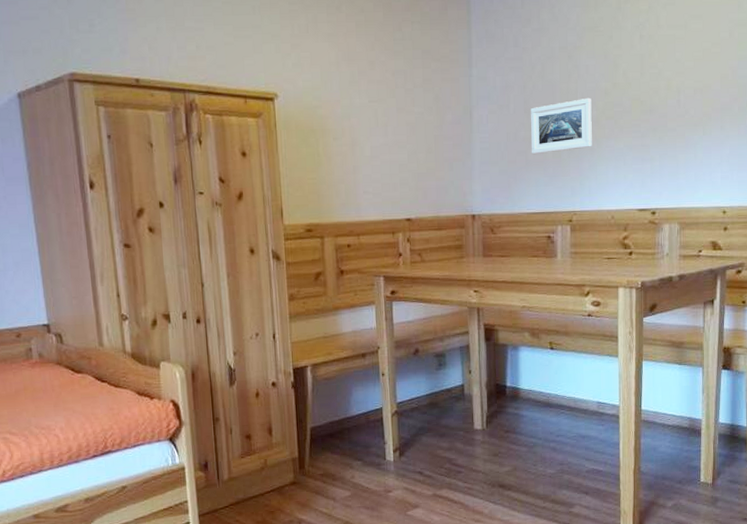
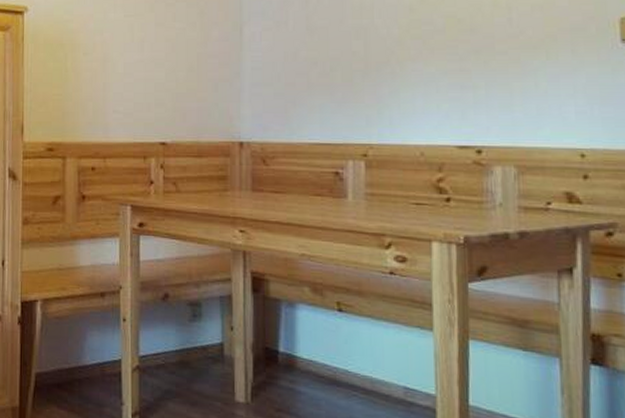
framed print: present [530,97,592,155] -> none [314,14,393,77]

